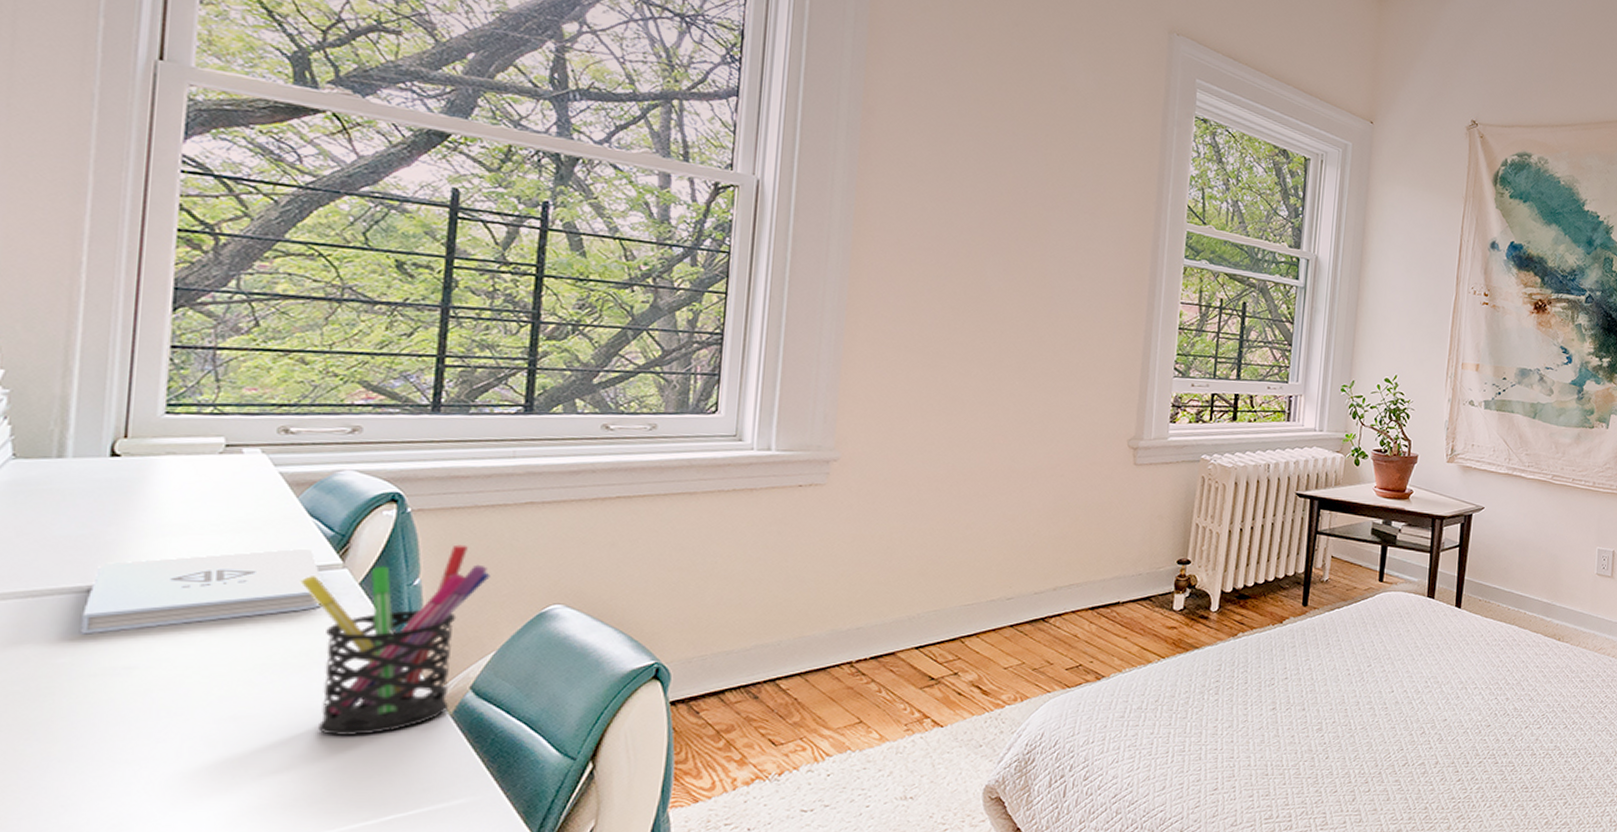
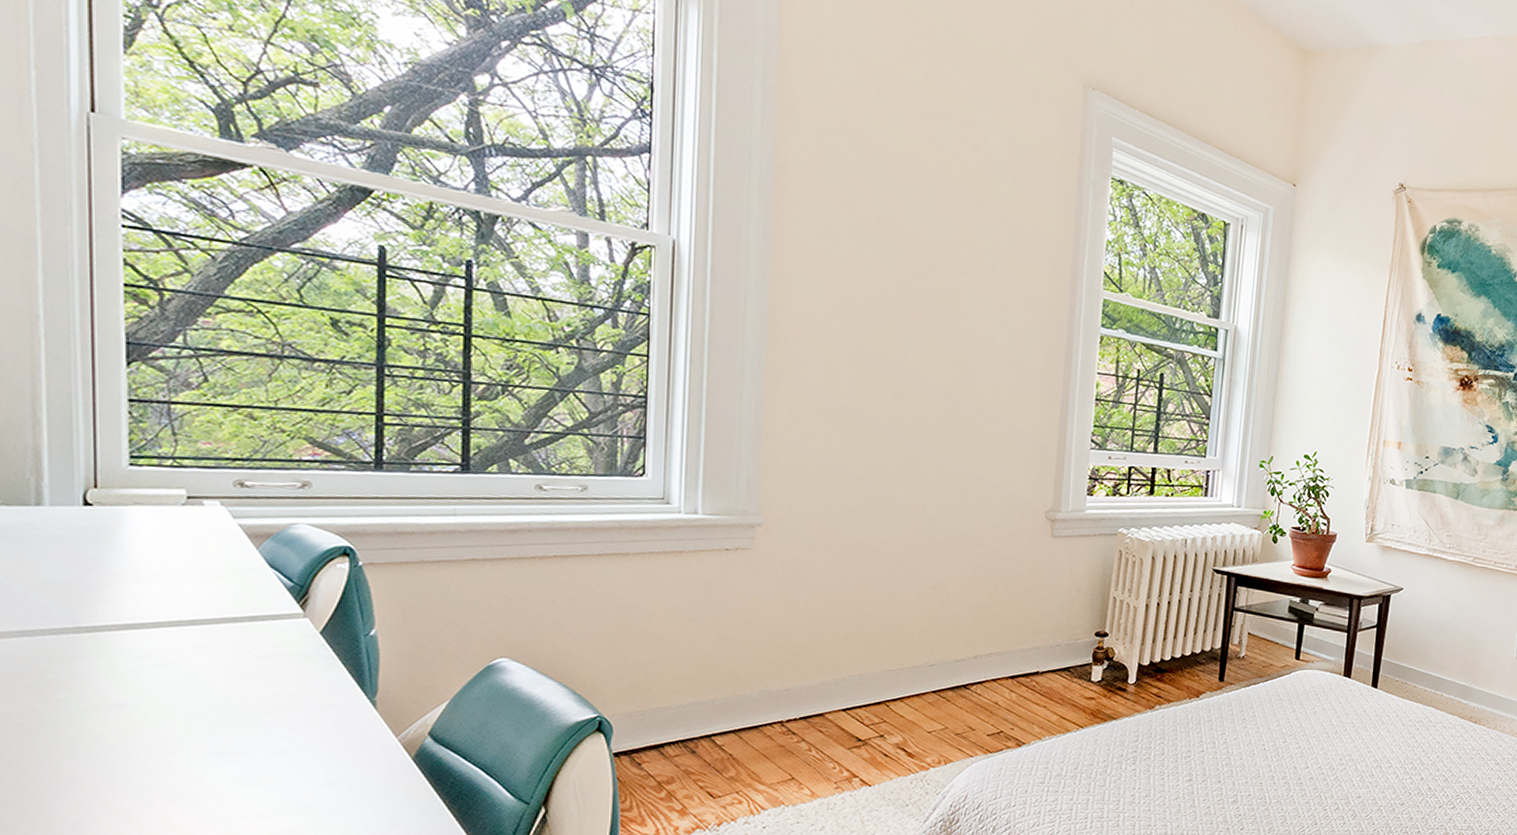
notepad: present [81,549,323,635] -> none [73,598,287,673]
pen holder: present [300,544,491,737] -> none [266,598,440,775]

